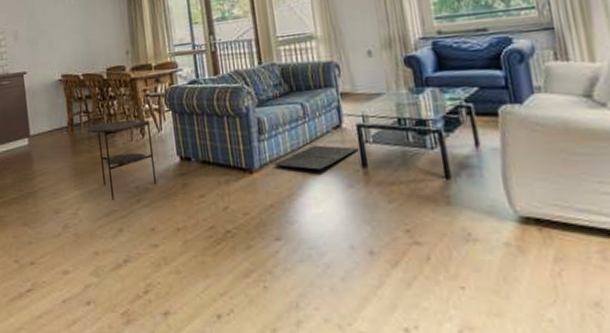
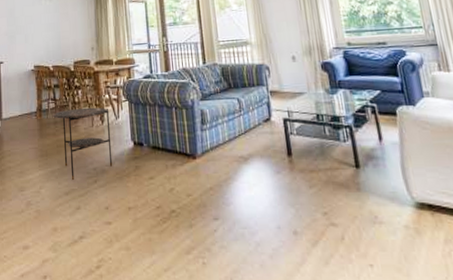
door mat: present [272,145,358,170] -> none [213,135,285,157]

